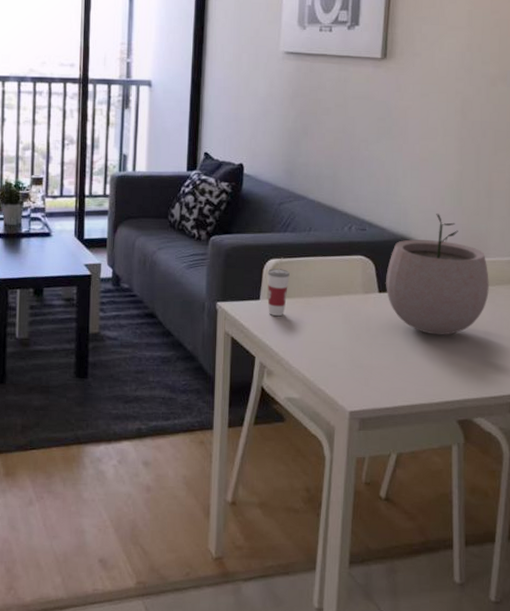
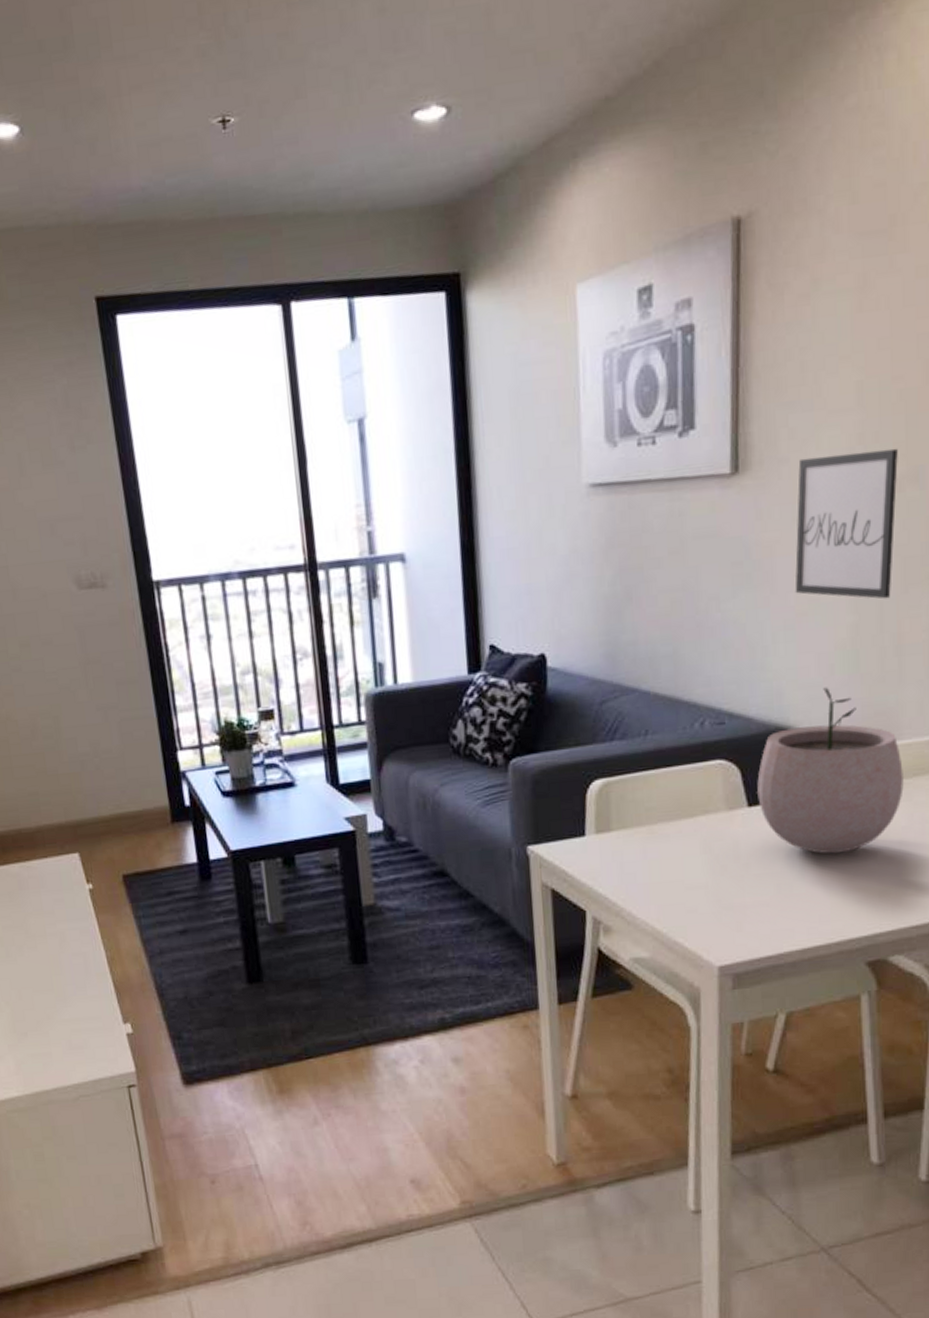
cup: present [267,258,290,316] -> none [592,776,624,855]
wall art: none [420,55,493,157] -> present [795,448,898,599]

